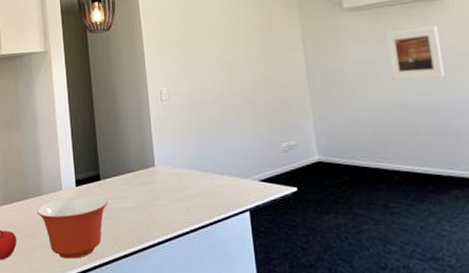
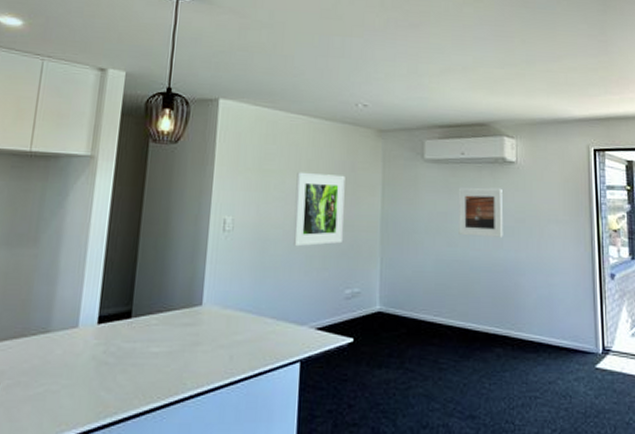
mixing bowl: present [36,195,109,259] -> none [36,335,137,416]
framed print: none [218,37,273,109] -> present [293,172,345,247]

